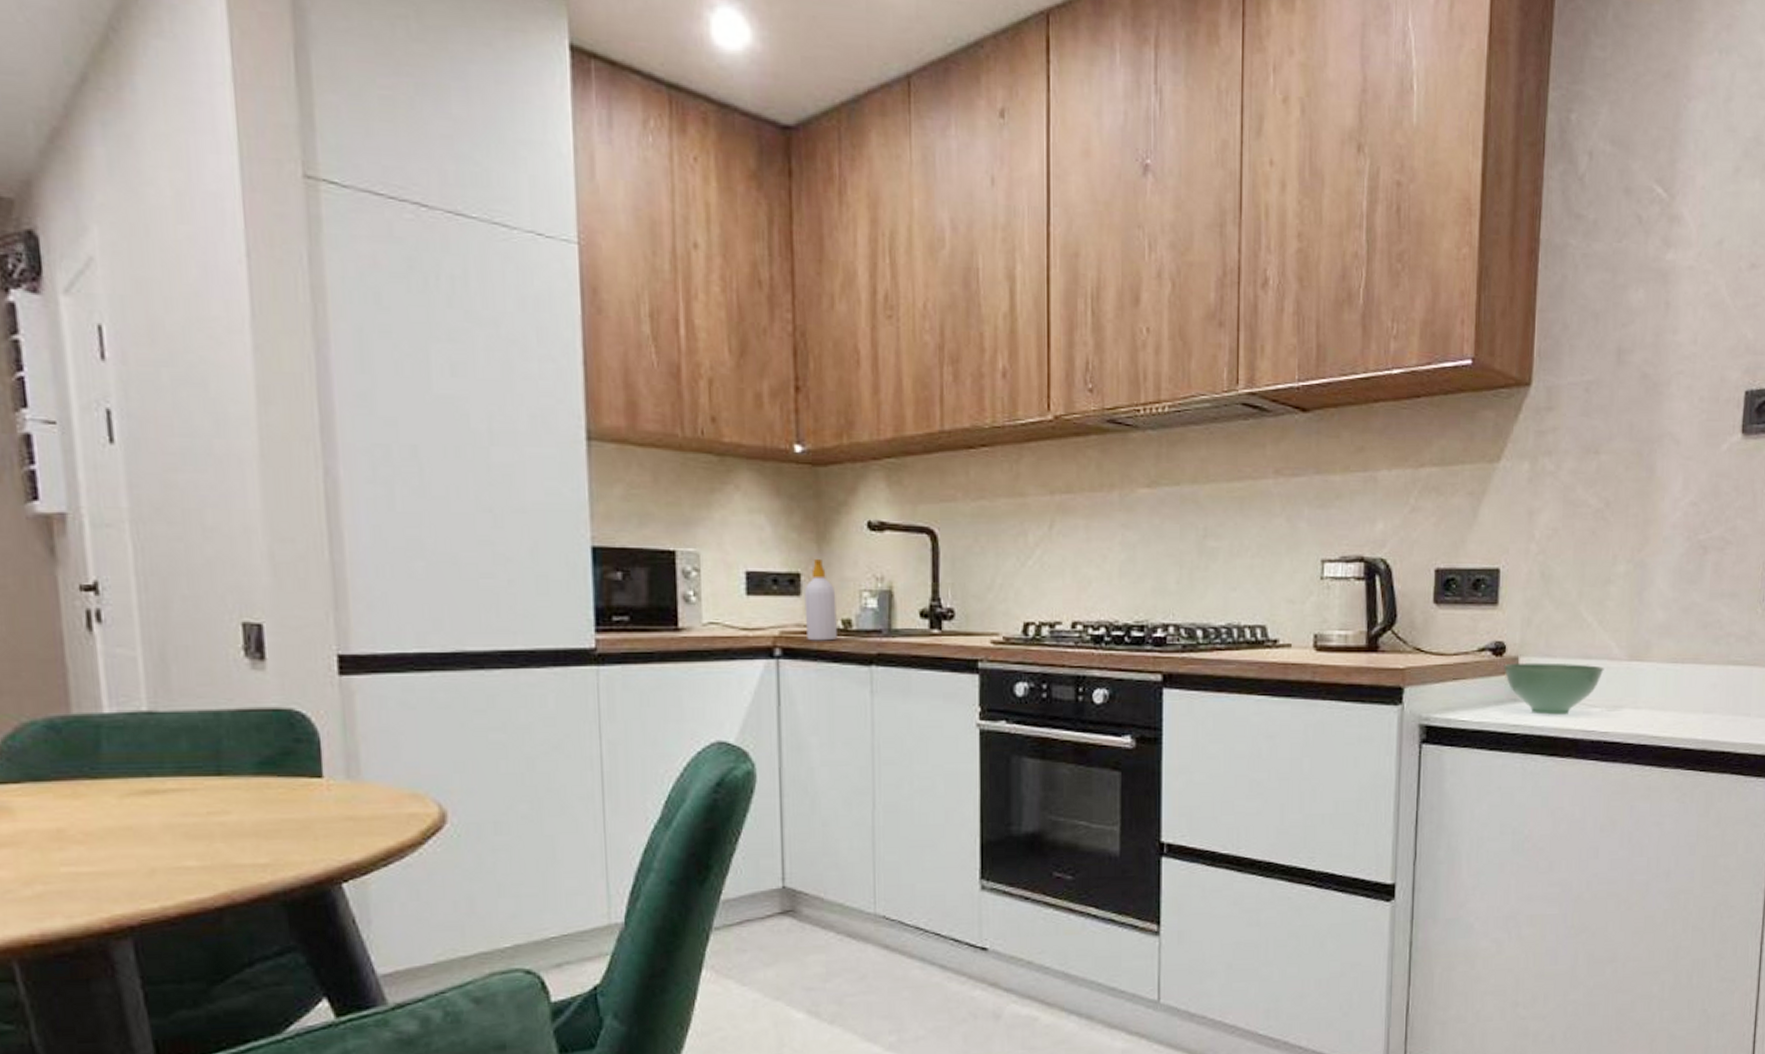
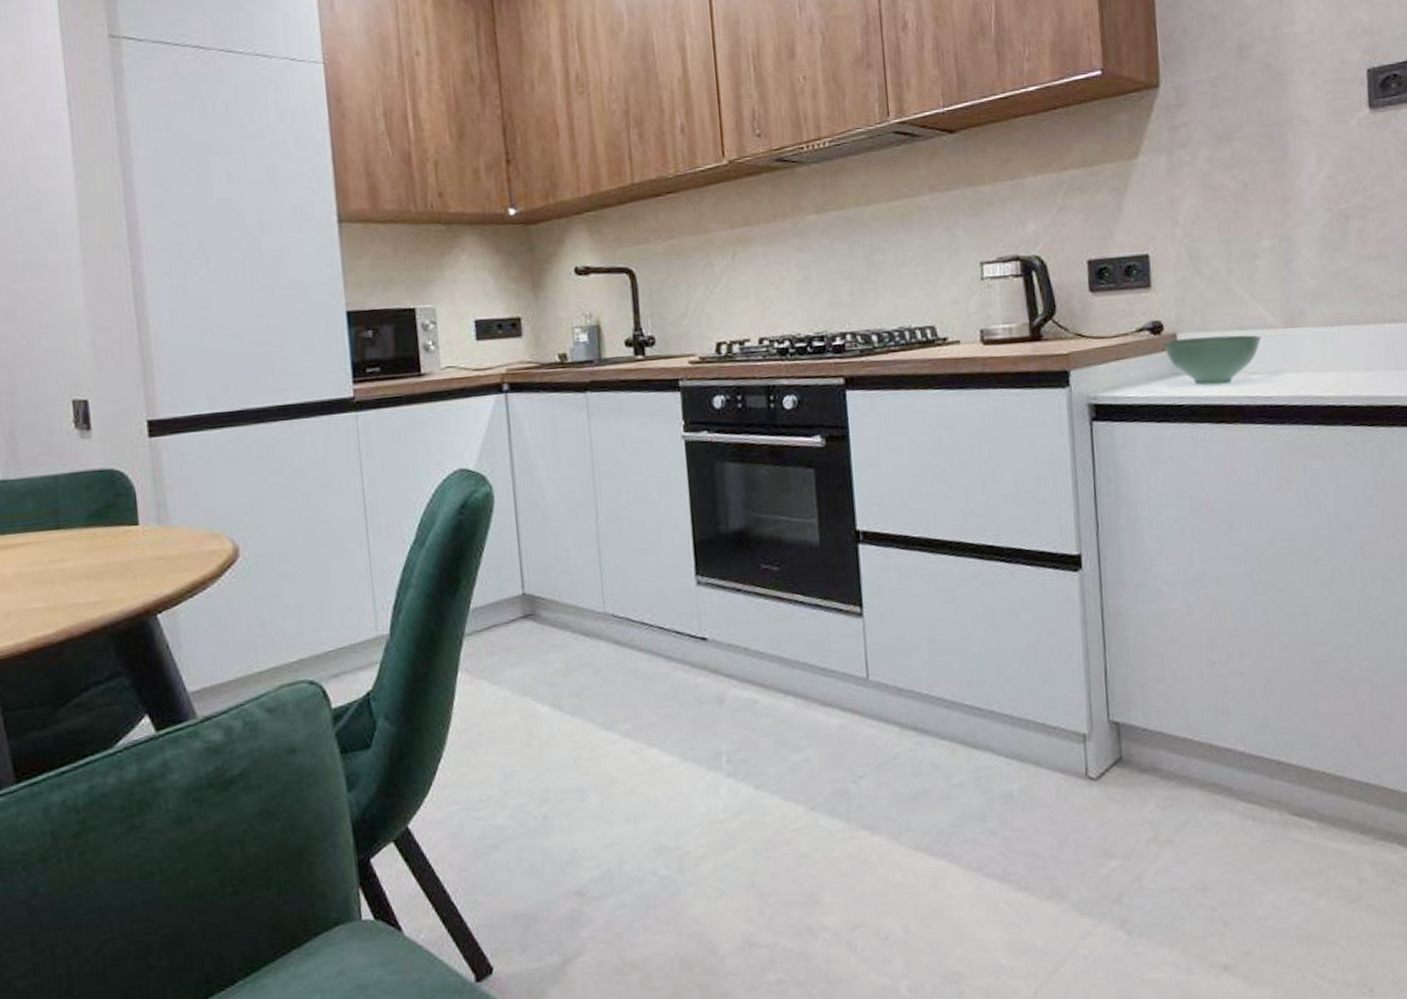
soap bottle: present [804,558,837,641] -> none [524,303,556,375]

